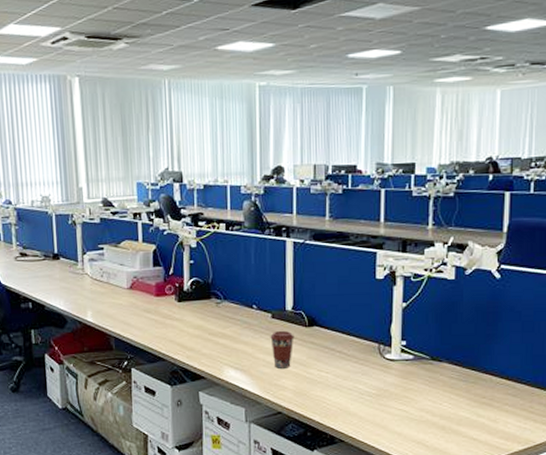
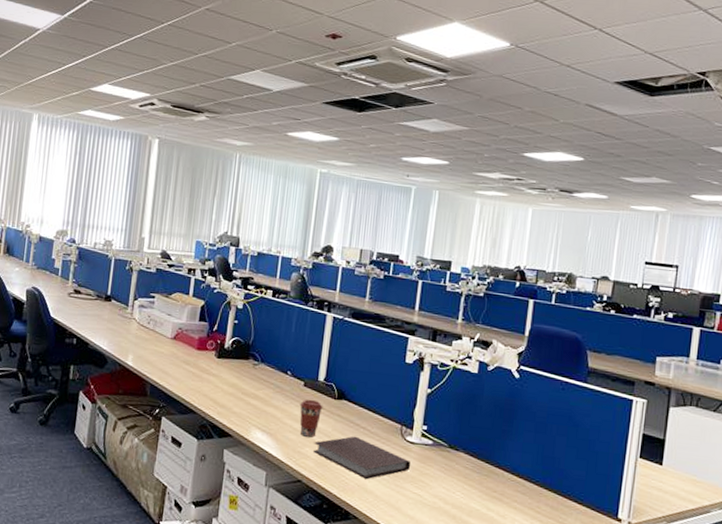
notebook: none [290,361,393,403] -> present [313,436,411,480]

